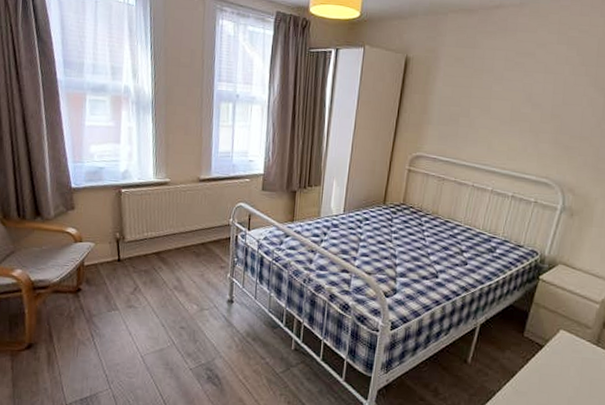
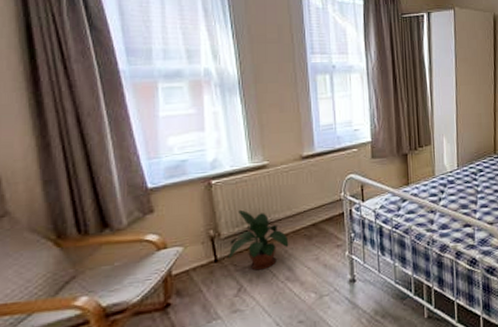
potted plant: none [128,219,180,276] -> present [228,209,289,270]

